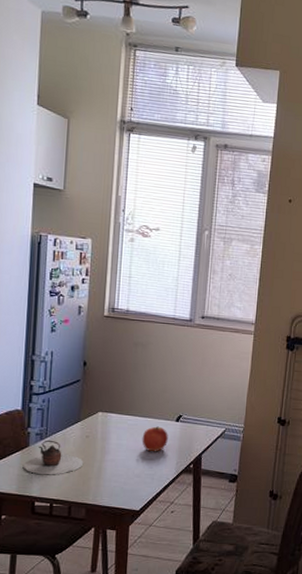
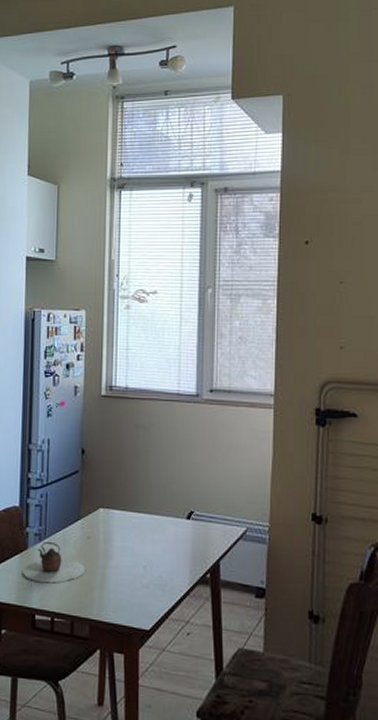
apple: present [142,426,168,452] -> none [148,525,179,557]

